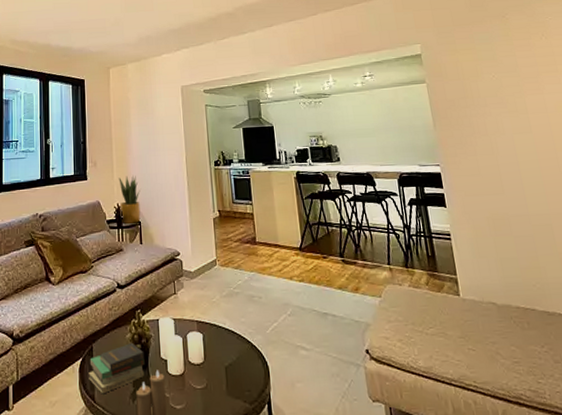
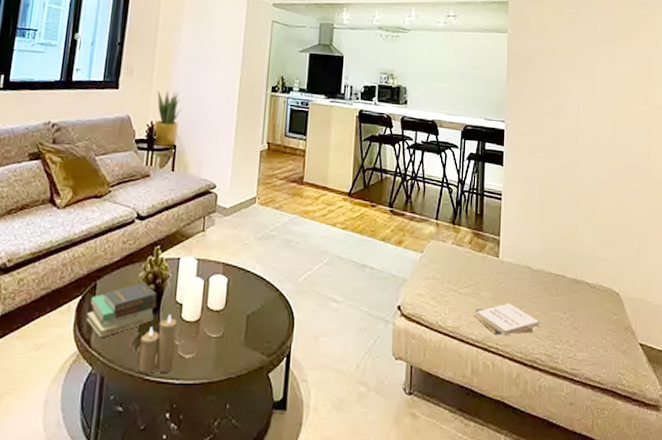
books: none [444,339,518,374] -> present [473,302,540,336]

